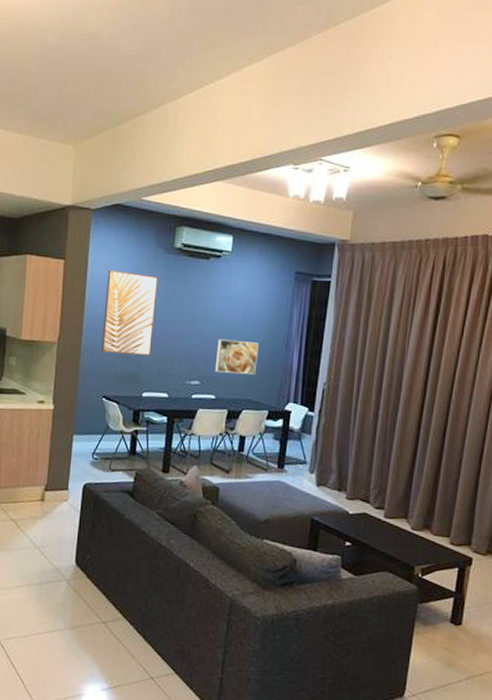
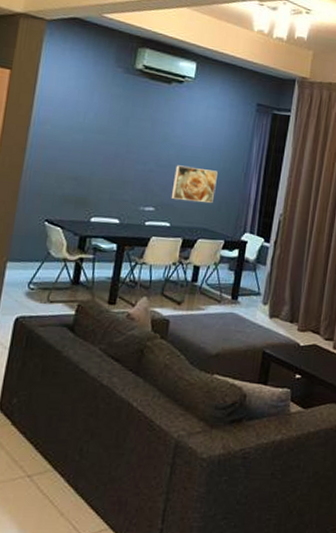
wall art: present [101,269,158,356] -> none [46,84,116,179]

